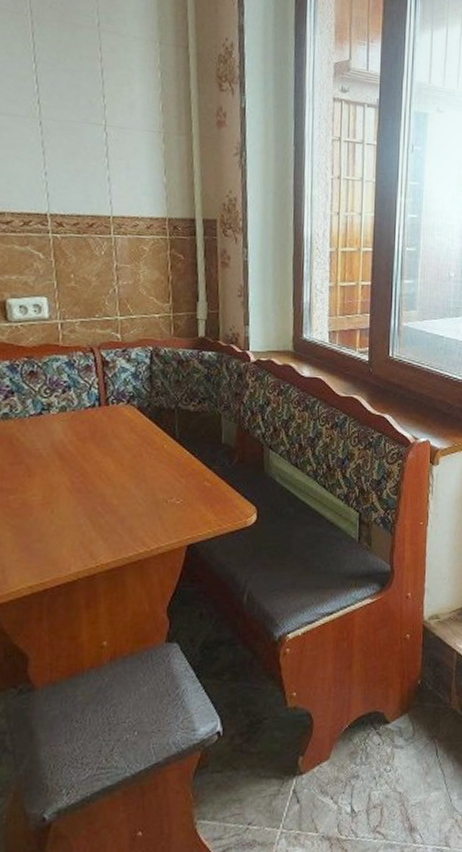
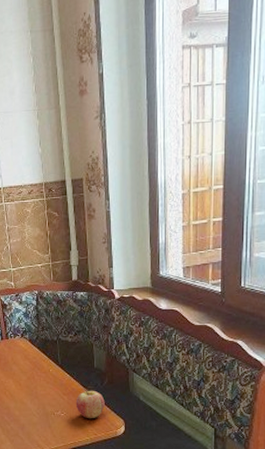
fruit: none [196,469,233,505] -> present [75,389,105,418]

